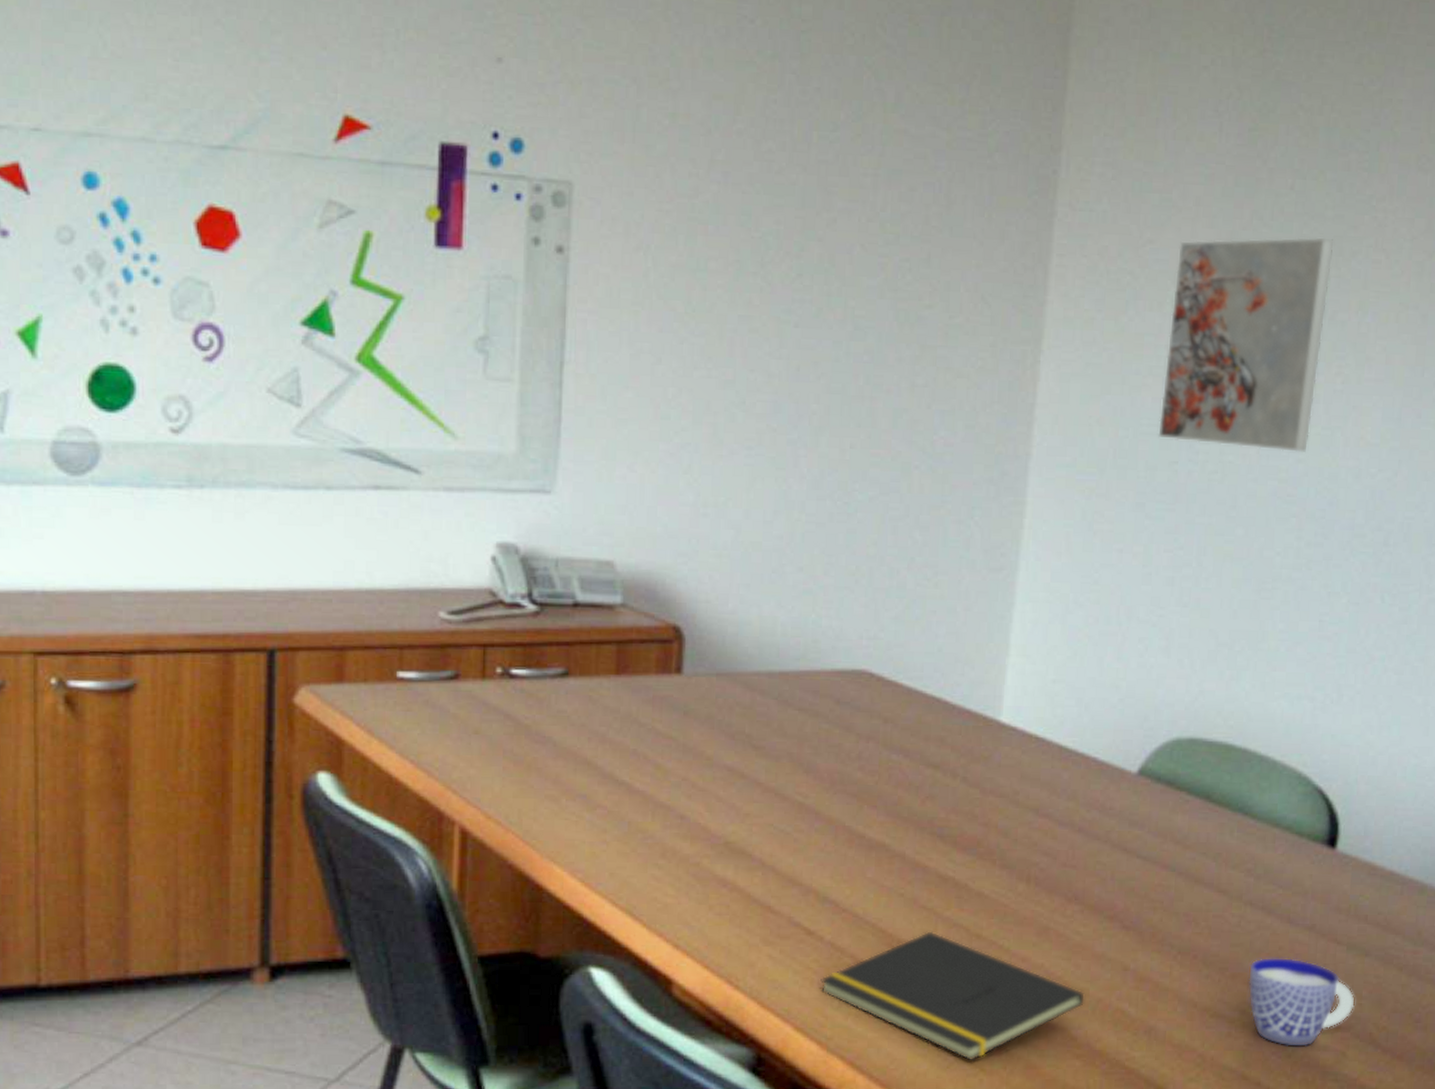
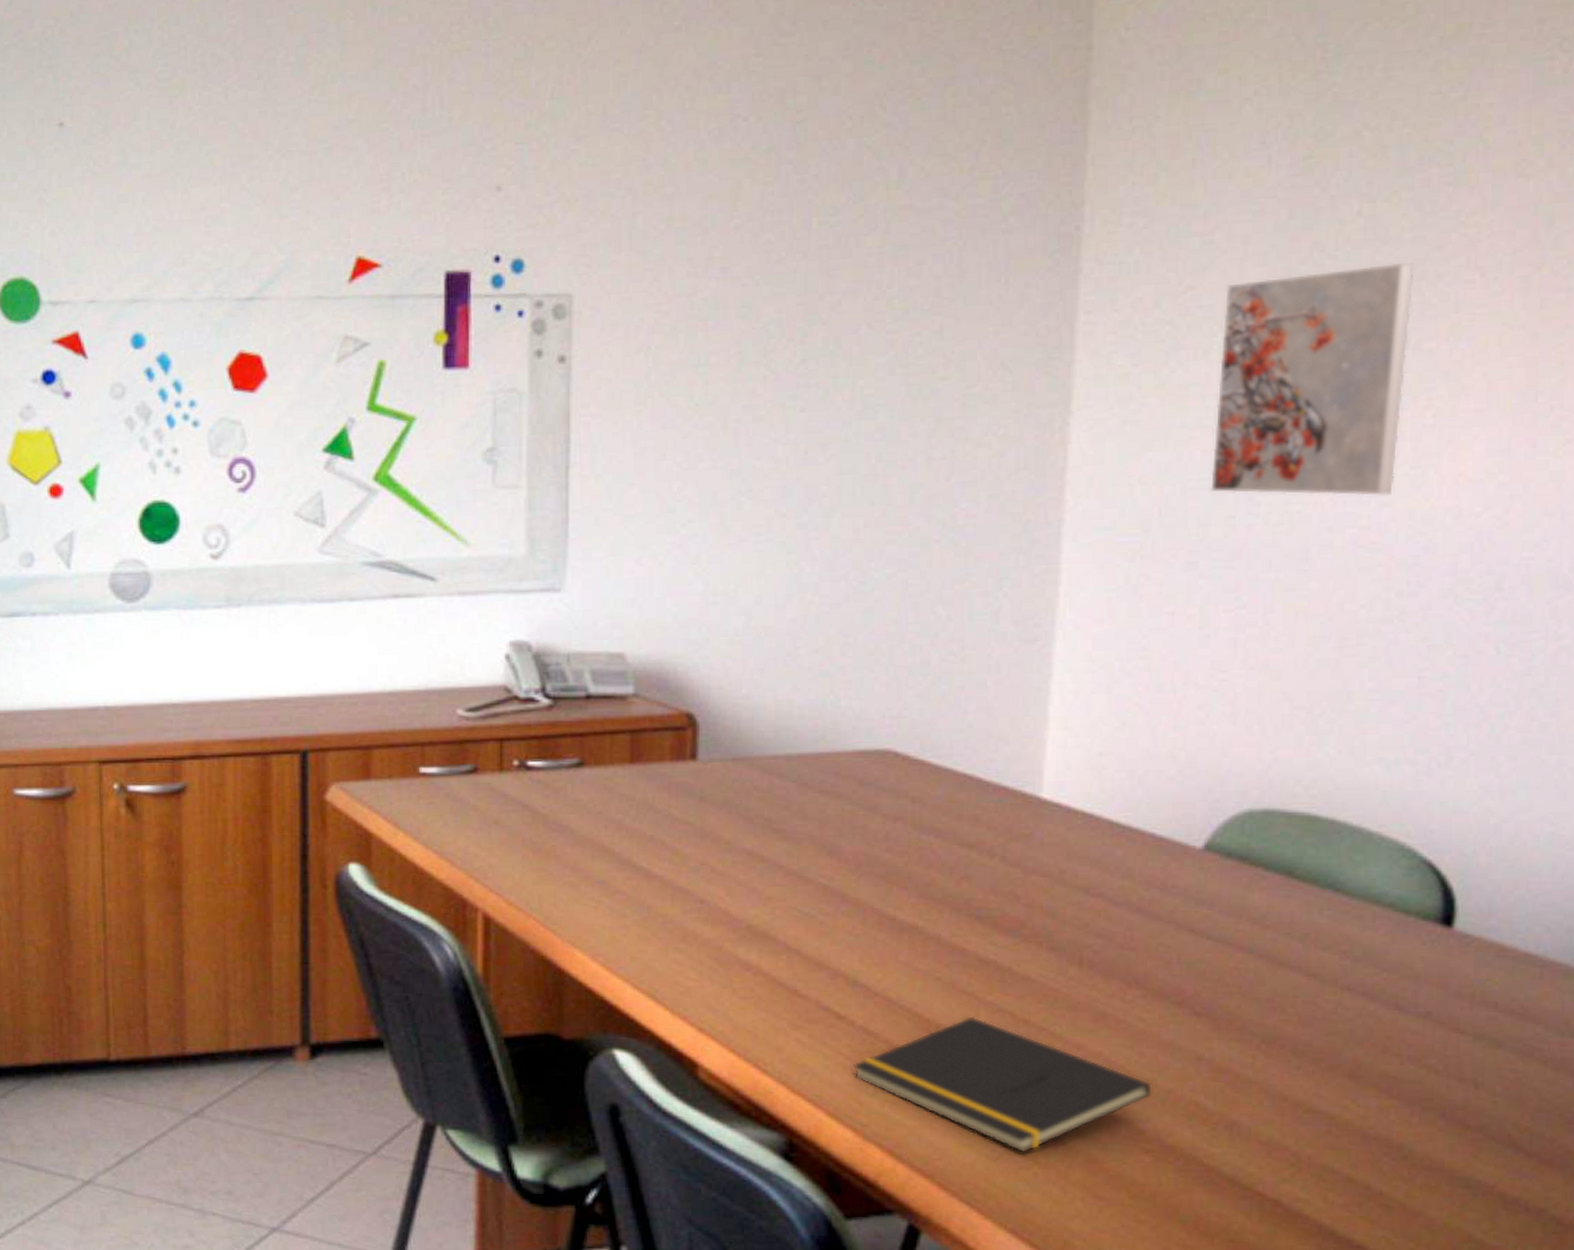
cup: present [1248,958,1355,1047] -> none [1350,1048,1487,1148]

